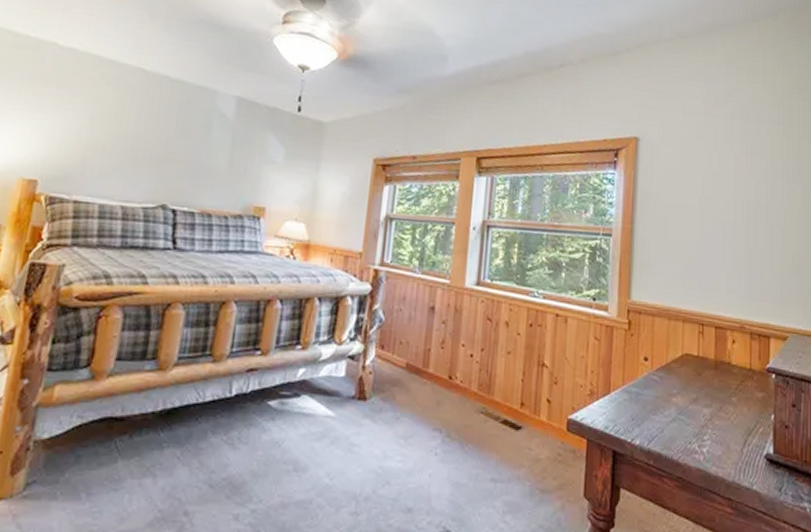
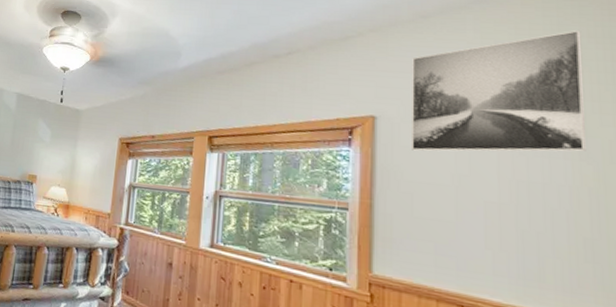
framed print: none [668,60,799,175] -> present [412,29,586,152]

